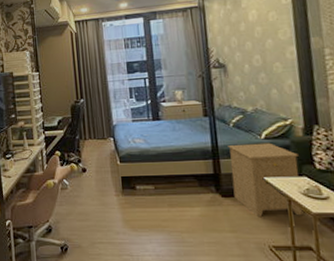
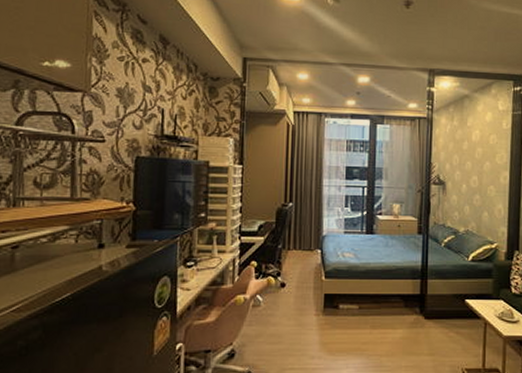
side table: present [228,142,302,218] -> none [436,265,498,340]

